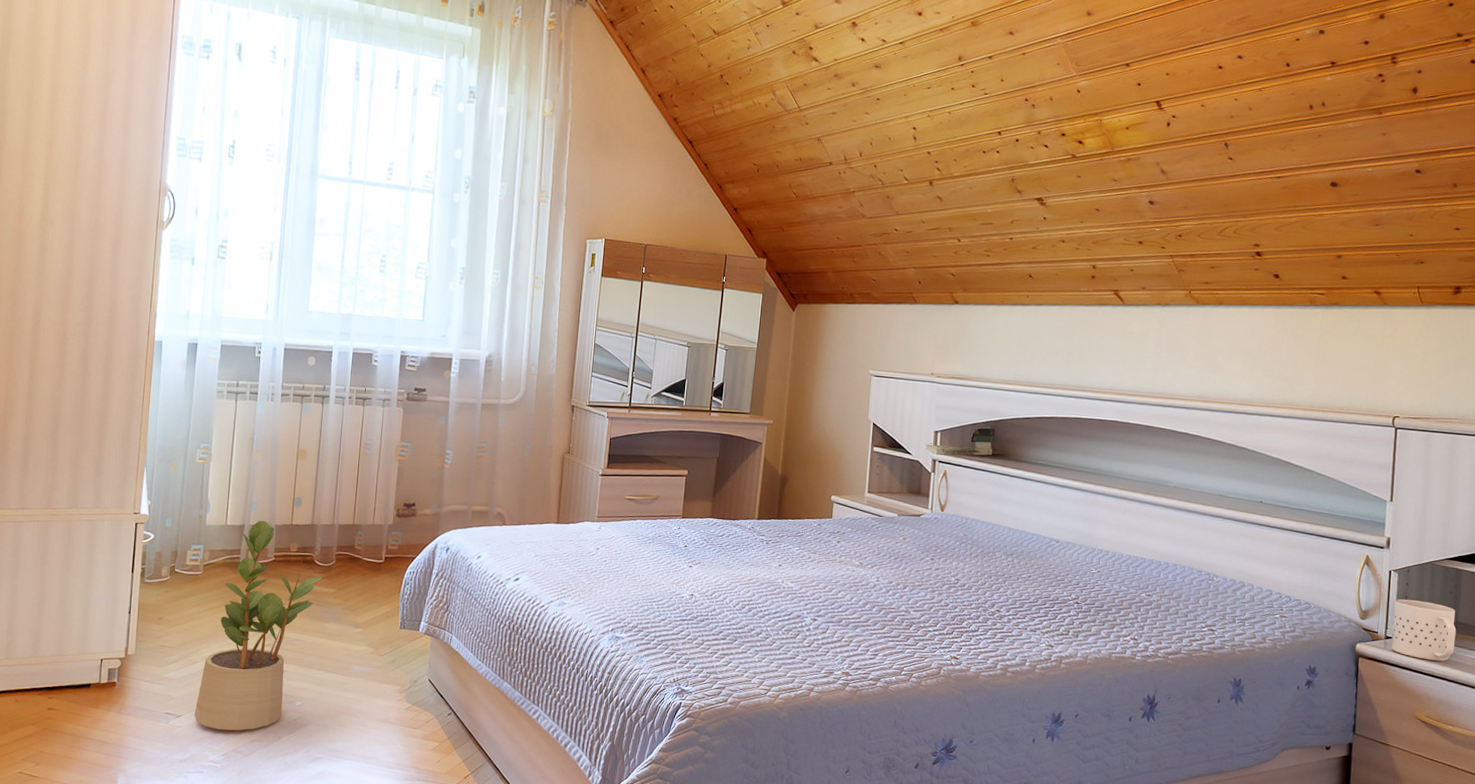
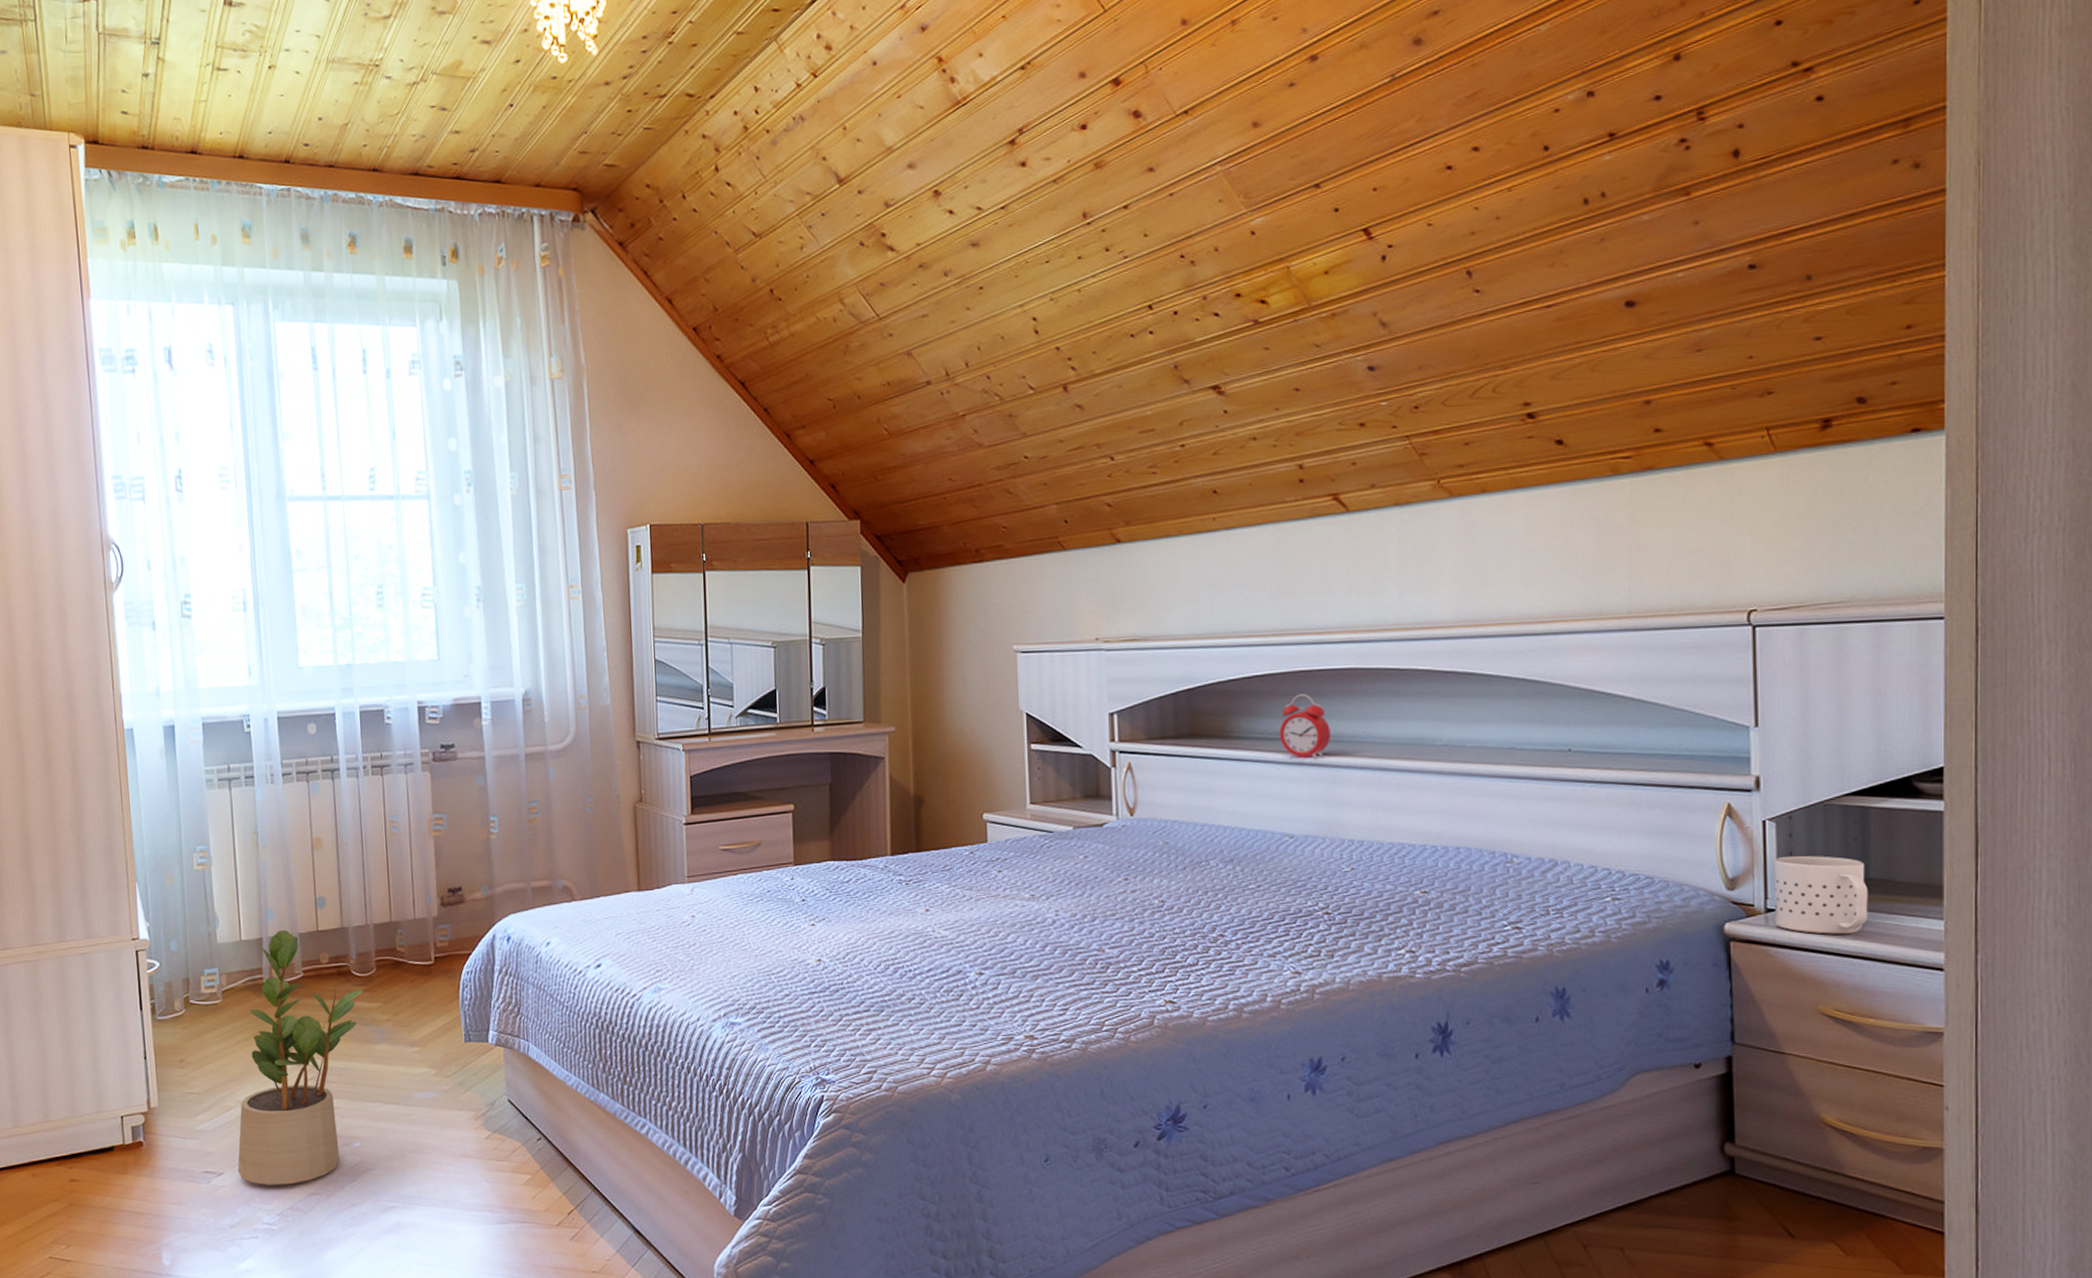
books: present [925,426,995,456] -> none [1098,697,1192,744]
alarm clock: none [1057,435,1094,486] -> present [1279,694,1330,760]

